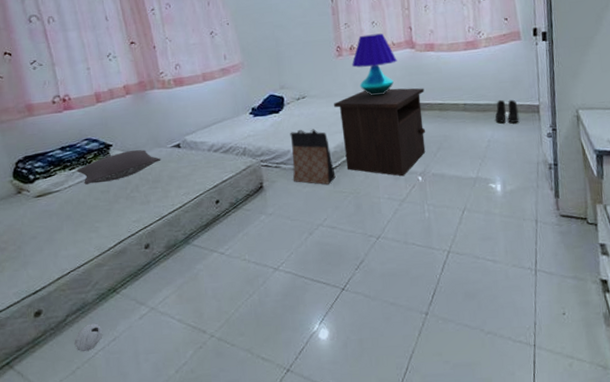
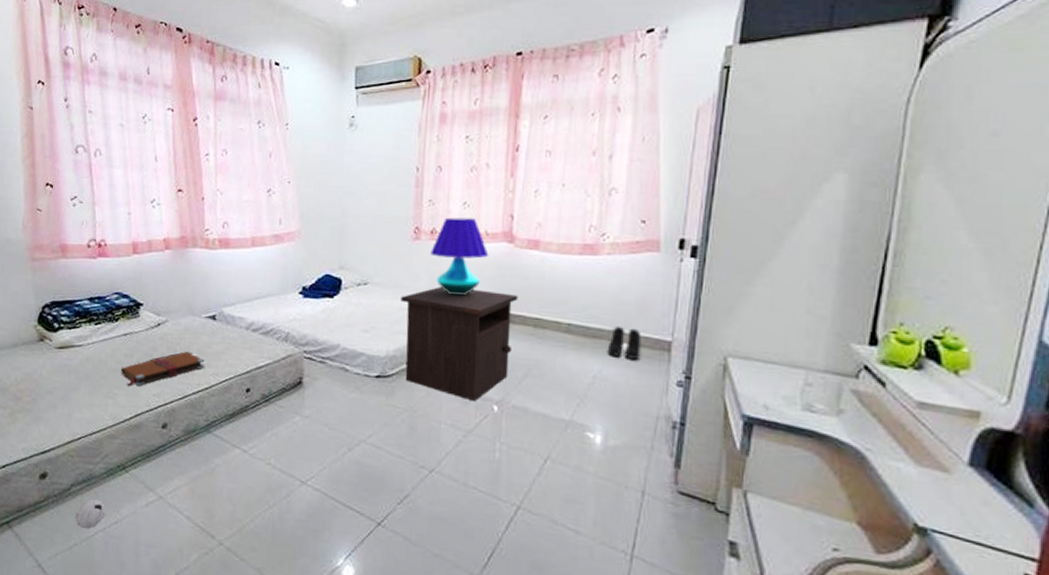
pillow: present [76,150,161,184] -> none [102,314,193,345]
book: none [100,179,177,218] -> present [121,352,205,387]
bag: present [290,129,336,185] -> none [339,322,391,394]

